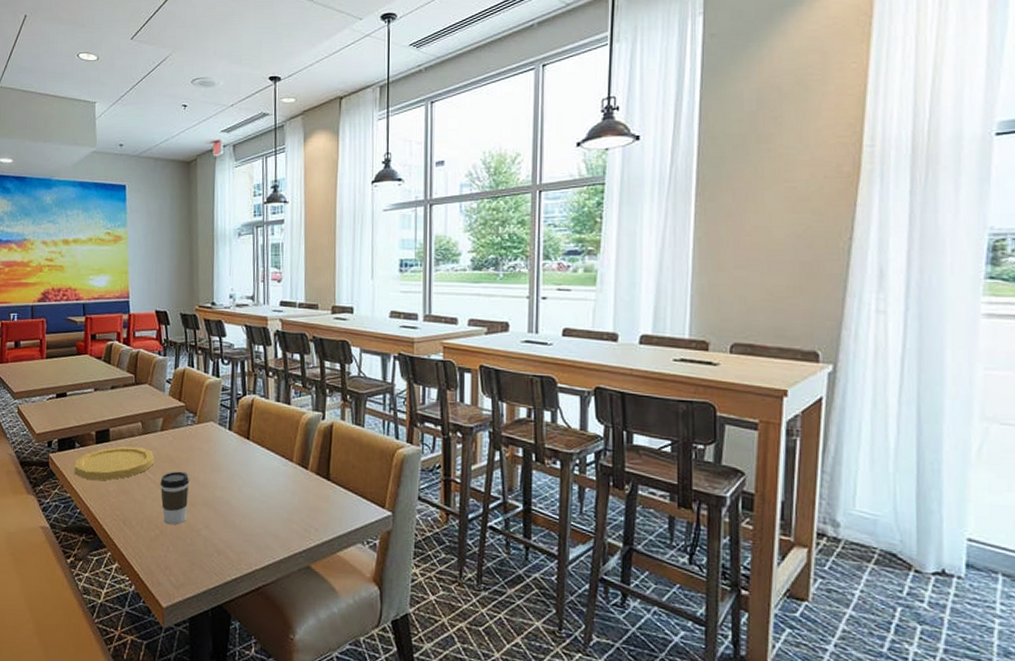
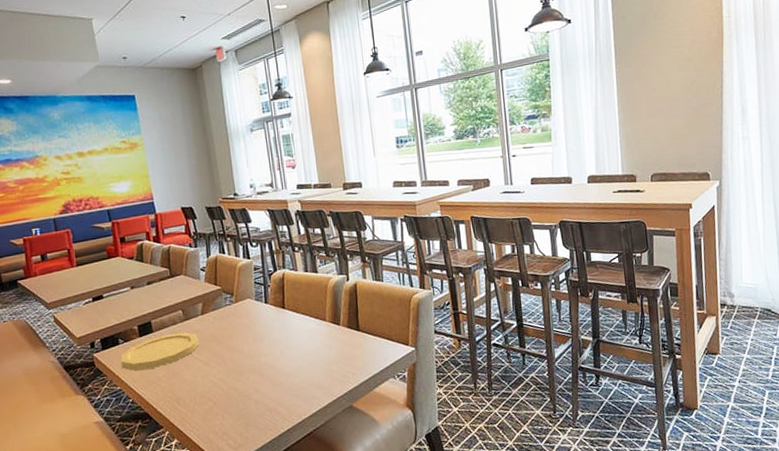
coffee cup: present [160,471,190,525] -> none [207,347,236,396]

